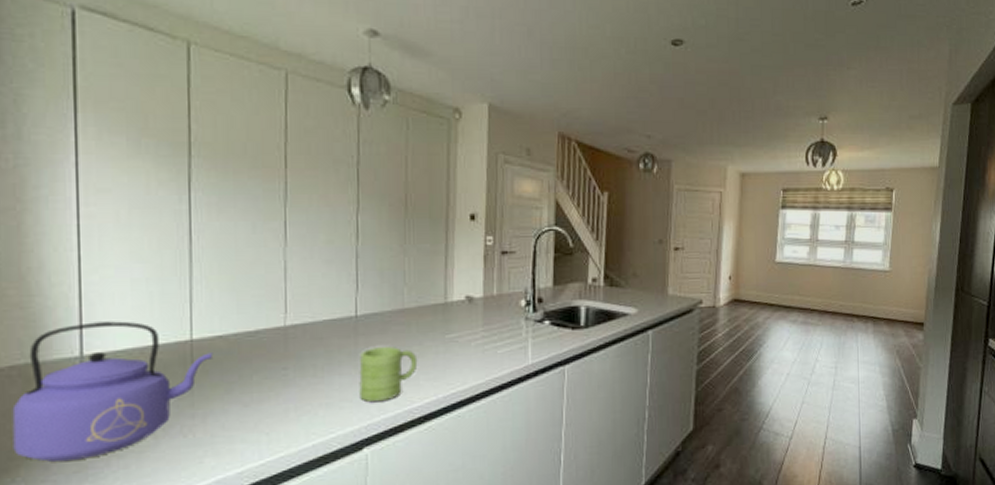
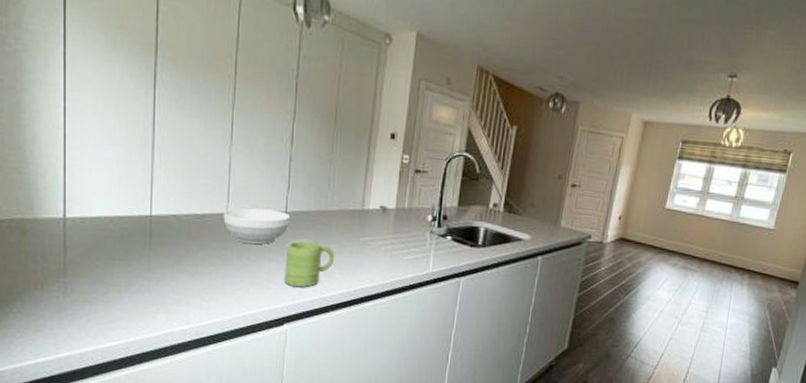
kettle: present [12,321,214,462] -> none [11,190,168,302]
bowl: none [280,315,361,359] -> present [223,208,290,245]

